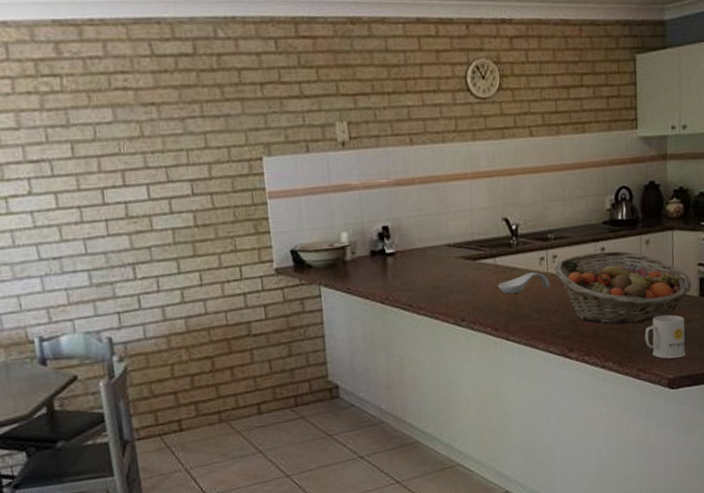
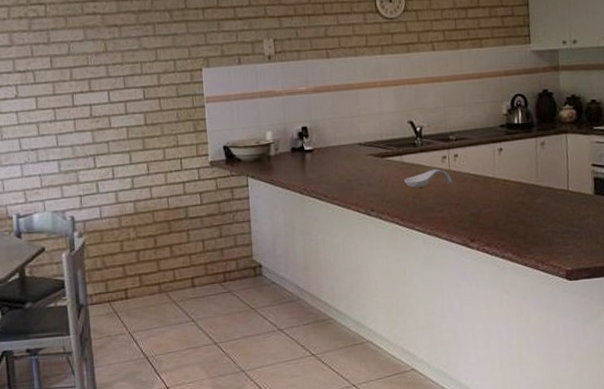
fruit basket: present [554,251,692,325] -> none [455,151,587,219]
mug: present [644,315,686,359] -> none [542,211,583,252]

